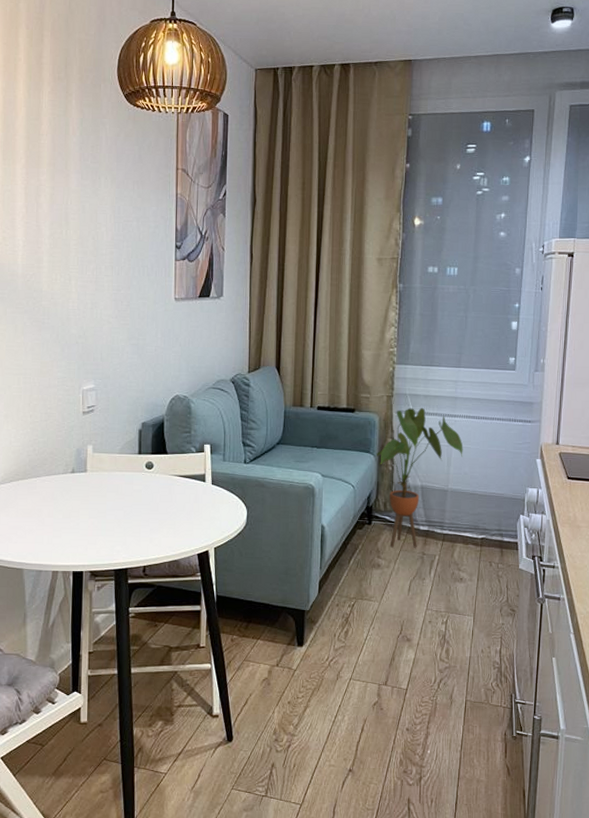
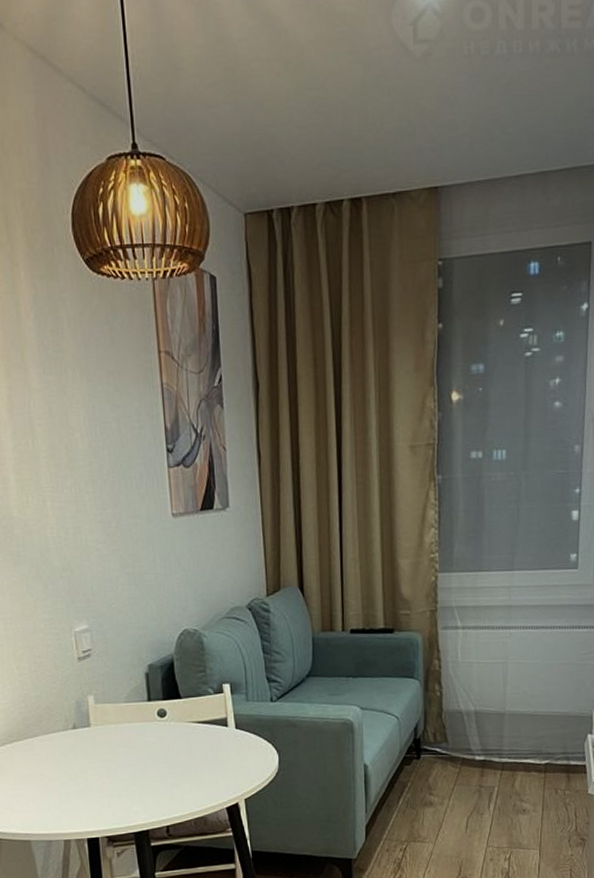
house plant: present [377,408,463,548] -> none [422,621,521,783]

